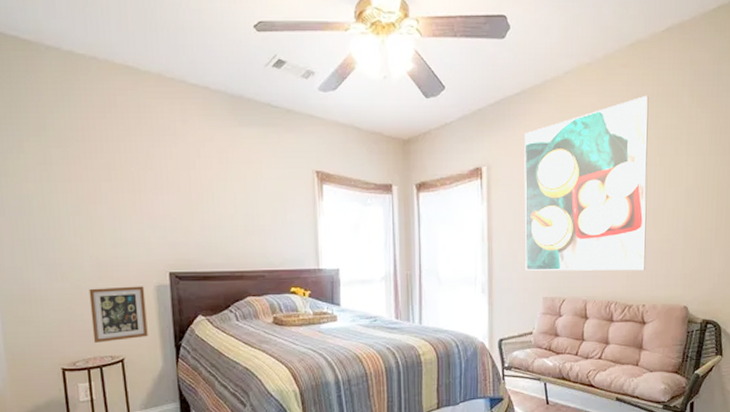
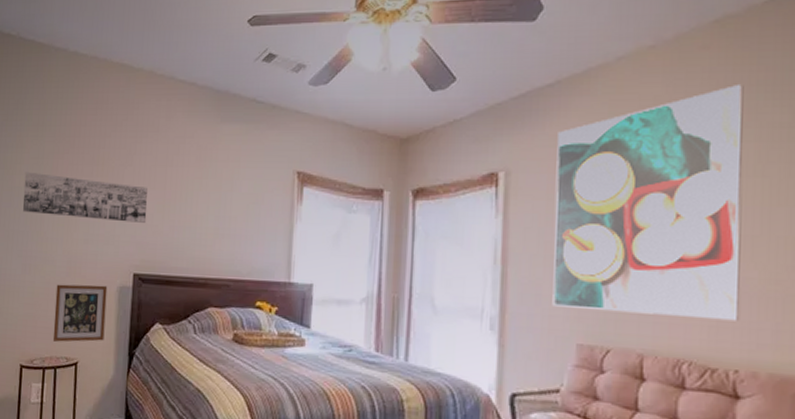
wall art: none [32,178,176,226] -> present [22,171,148,224]

